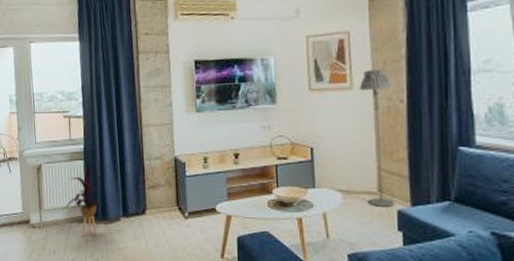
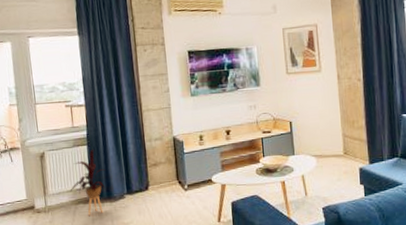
floor lamp: present [360,69,395,207] -> none [327,54,357,167]

